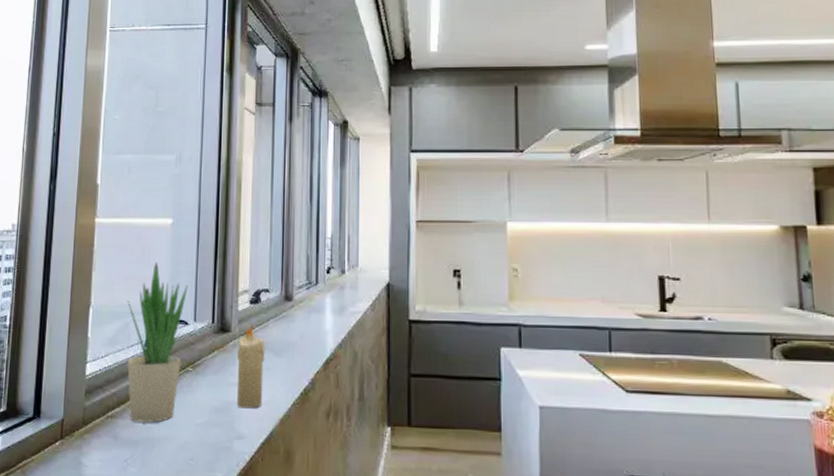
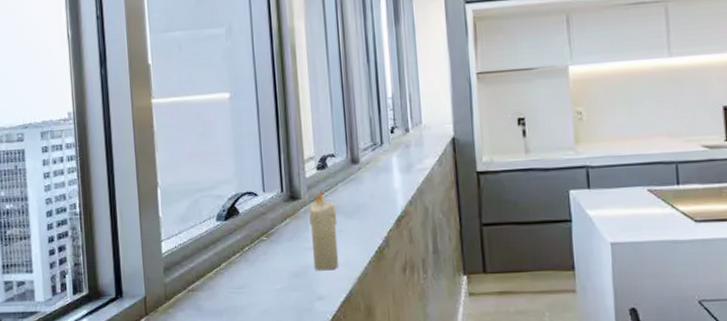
potted plant: present [127,262,188,423] -> none [194,138,255,293]

